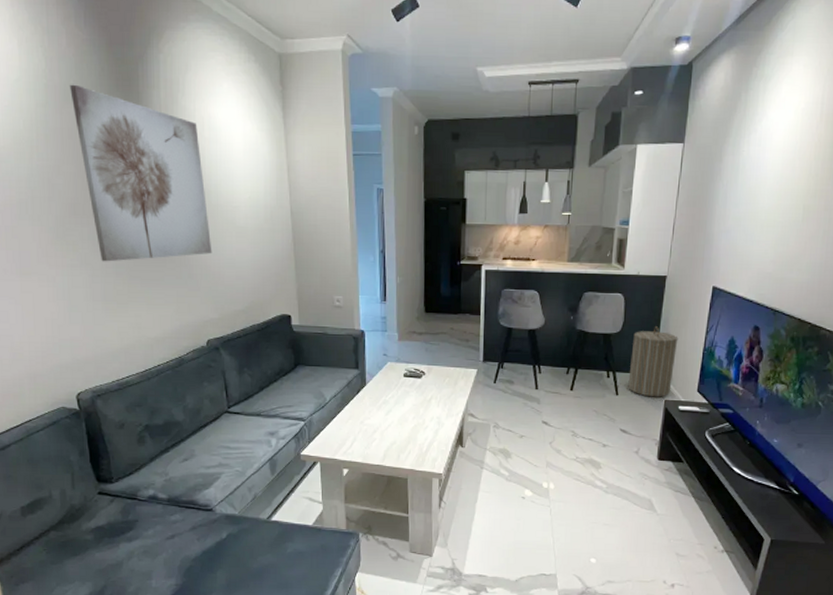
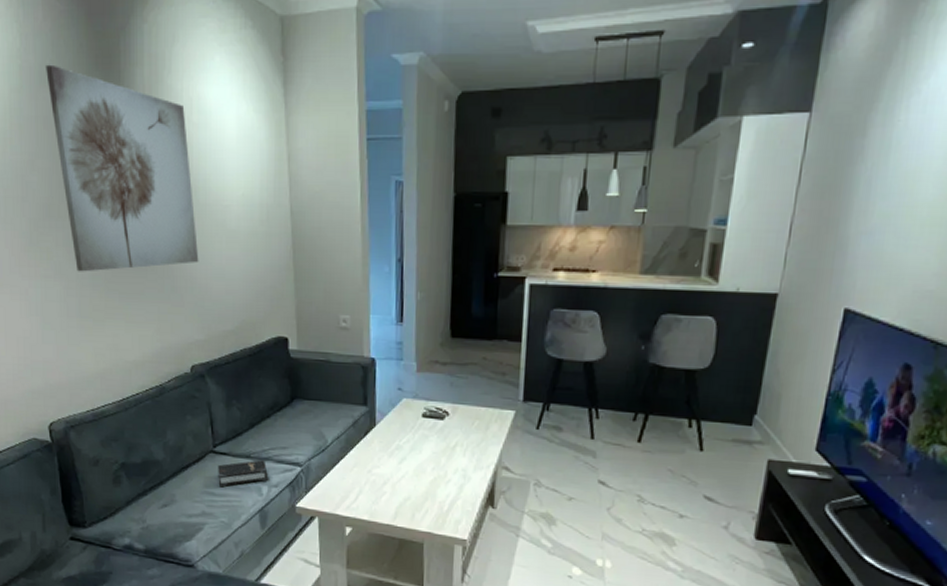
hardback book: none [232,417,276,442] -> present [218,460,268,488]
laundry hamper: present [628,326,679,397] -> none [717,361,792,456]

